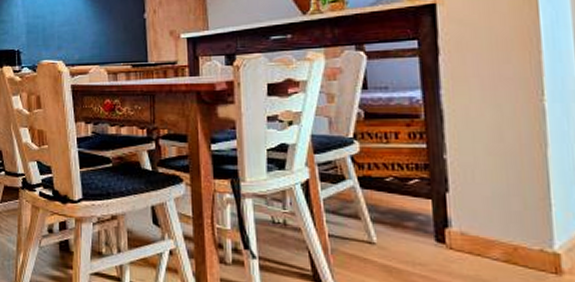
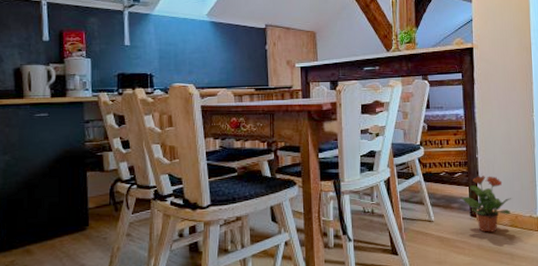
potted plant: none [418,185,507,268] -> present [460,176,512,233]

